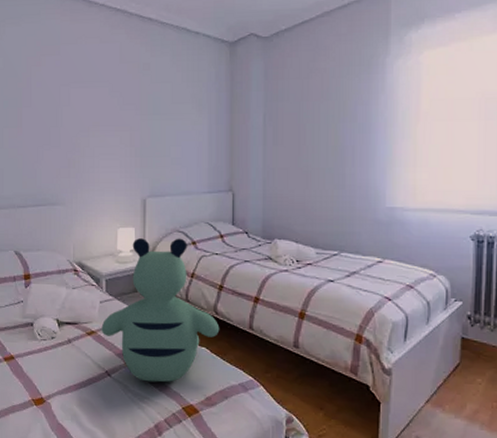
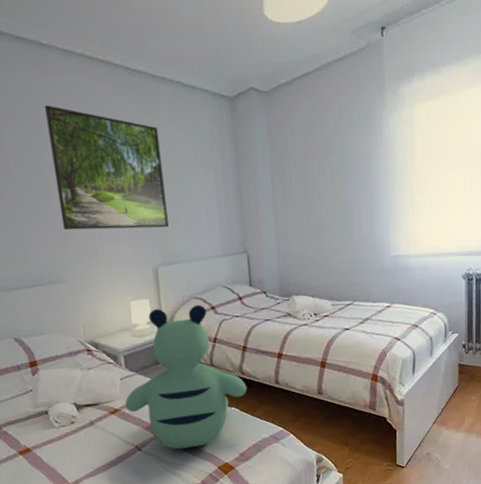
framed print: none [68,47,161,161] -> present [45,105,169,231]

